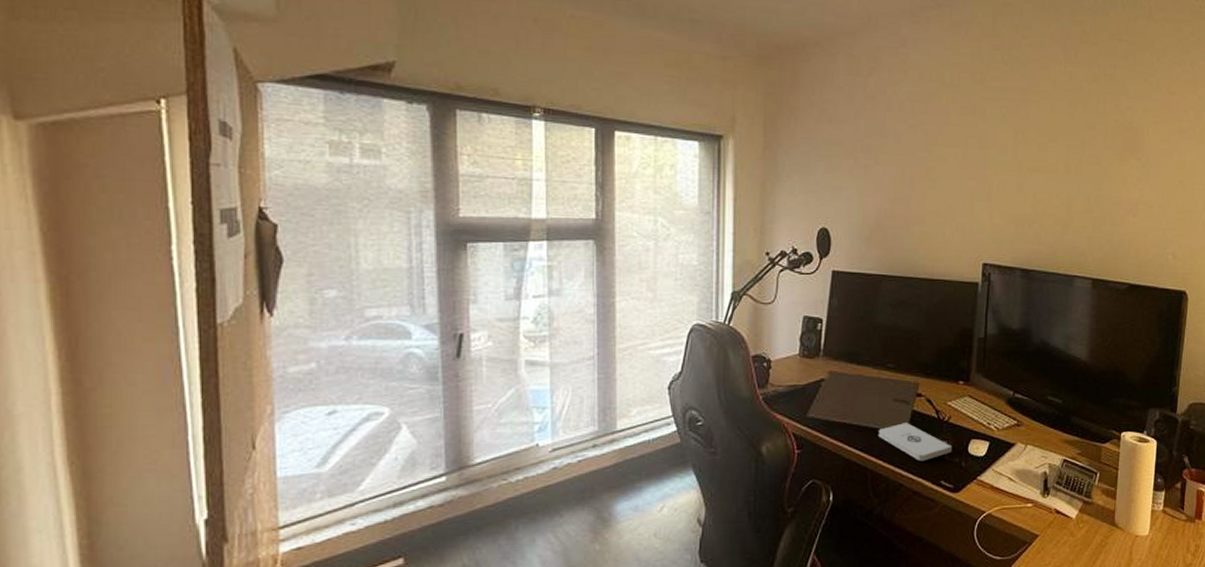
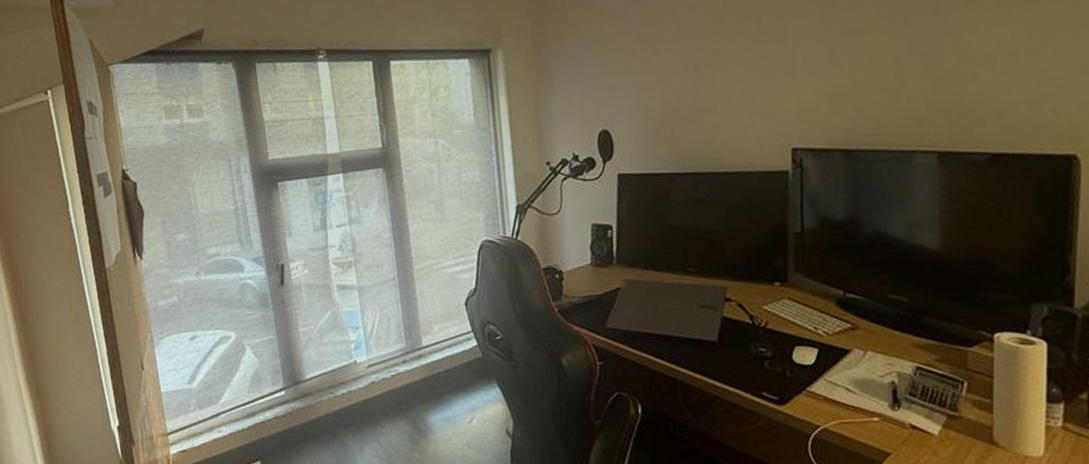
notepad: present [878,423,953,462] -> none [684,330,774,372]

